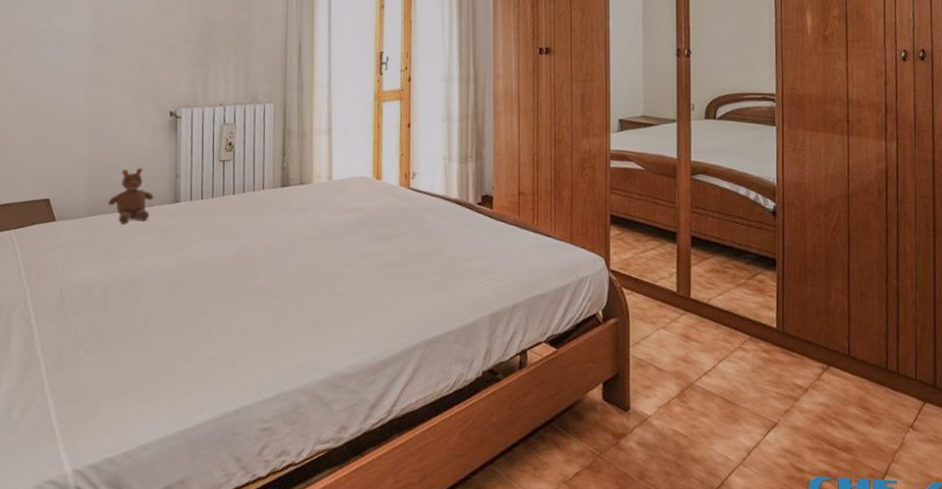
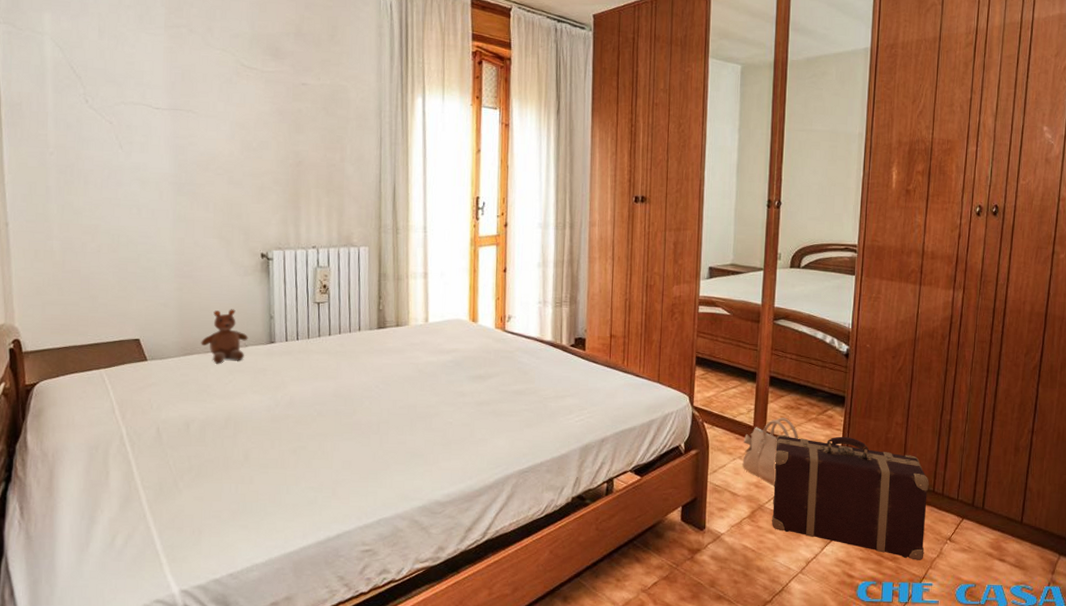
shoulder bag: none [666,281,728,360] -> present [742,417,799,485]
suitcase: none [702,301,884,452] -> present [771,434,929,560]

